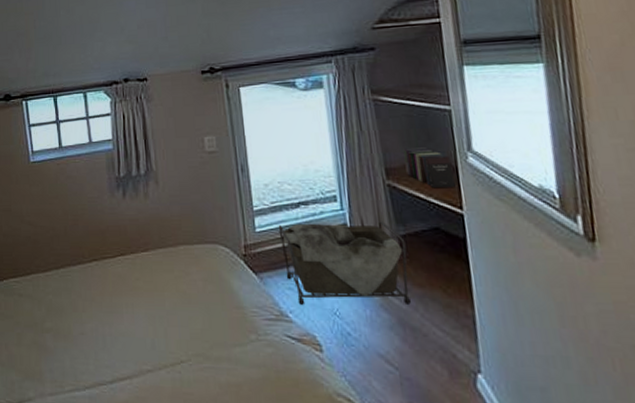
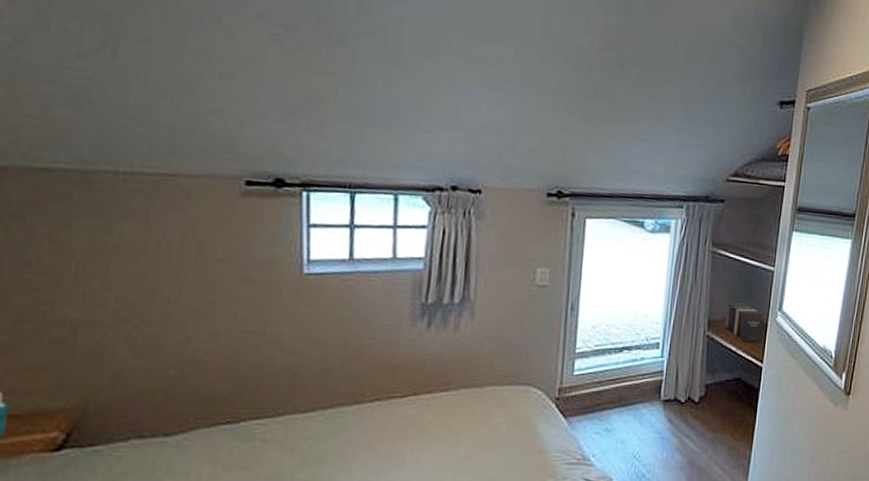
laundry basket: present [278,221,411,305] -> none [595,368,710,449]

